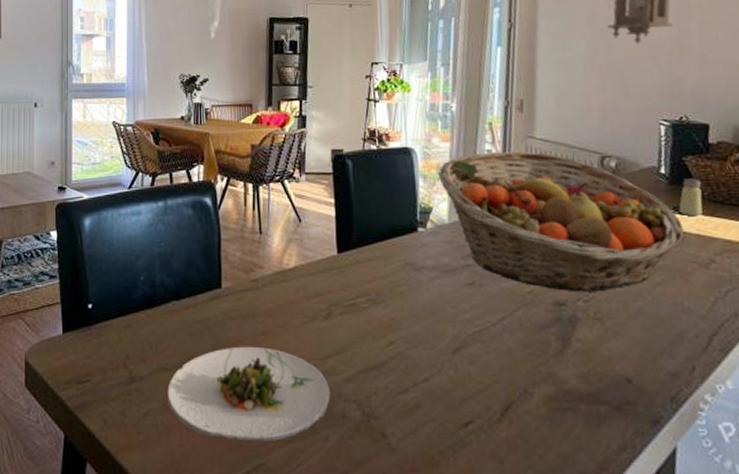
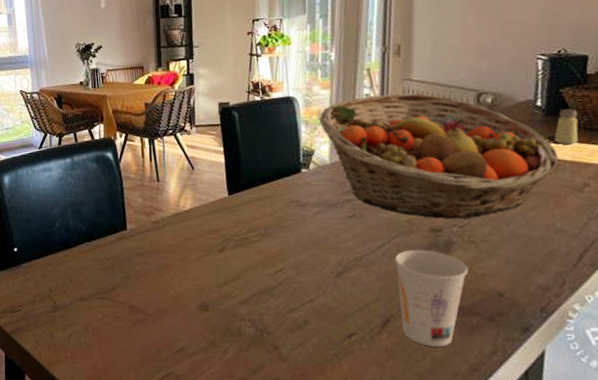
salad plate: present [167,346,330,441] -> none [87,277,227,354]
cup: none [516,324,595,439] -> present [394,249,469,347]

